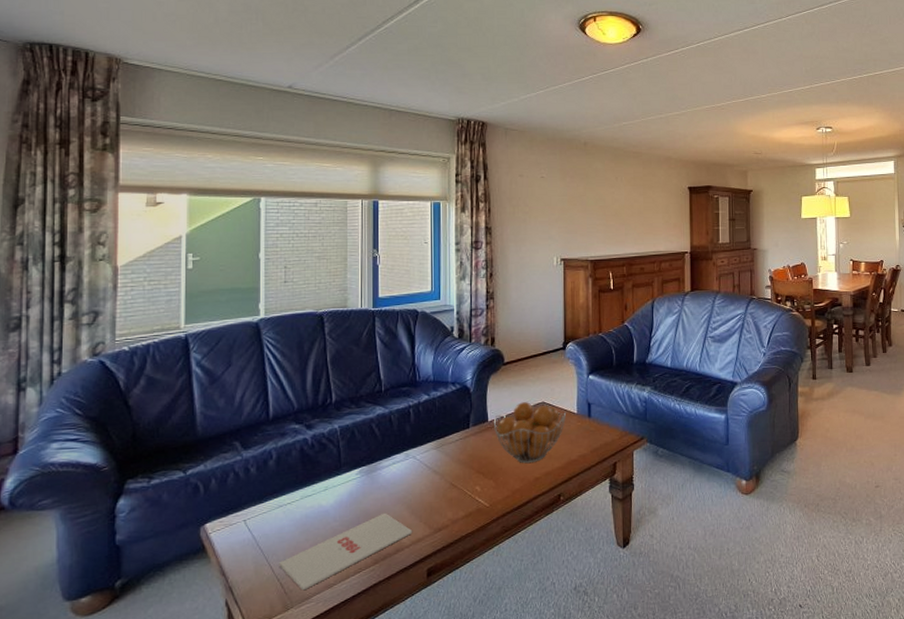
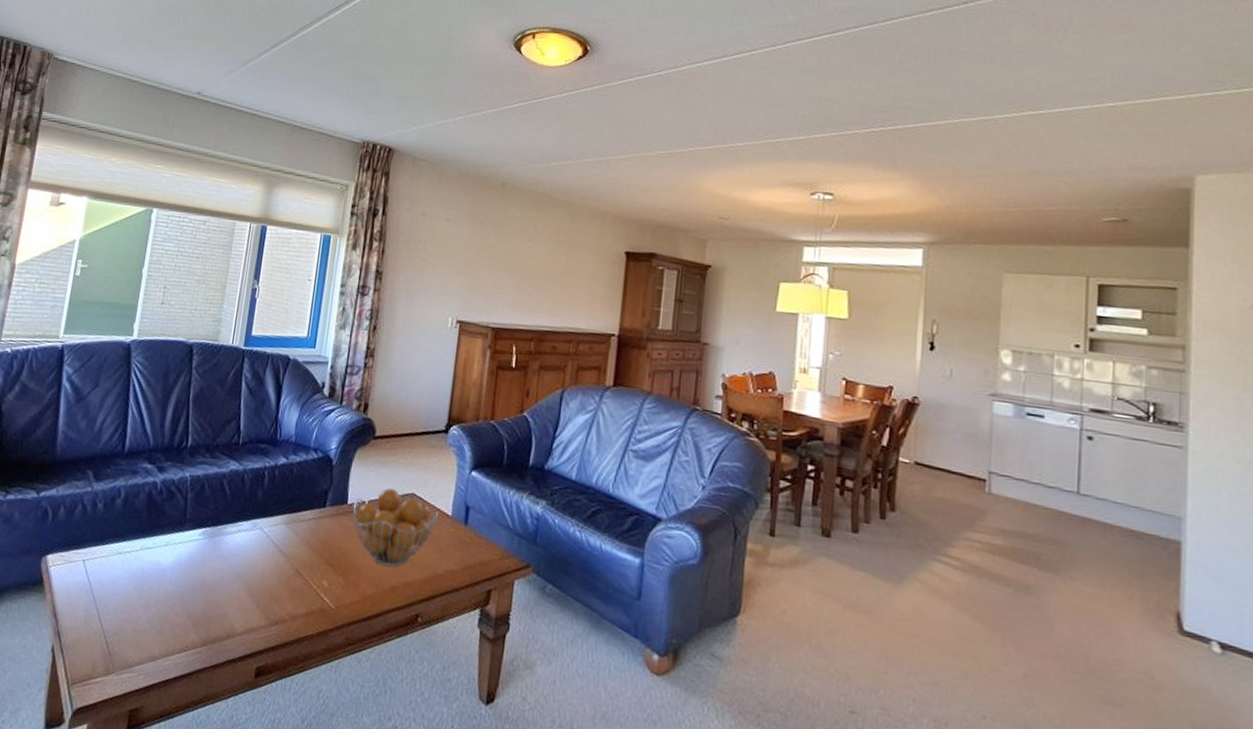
magazine: present [279,513,413,591] -> none [108,587,248,657]

